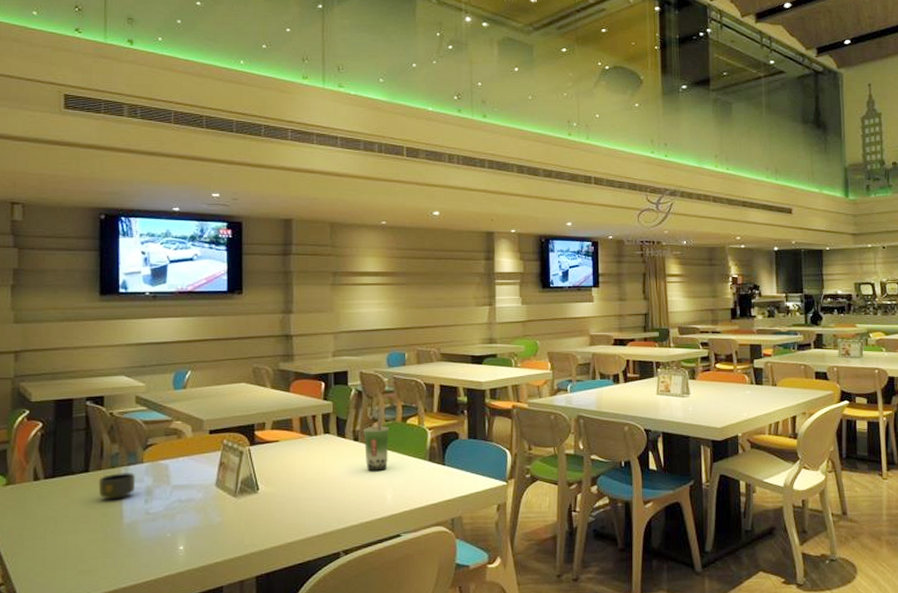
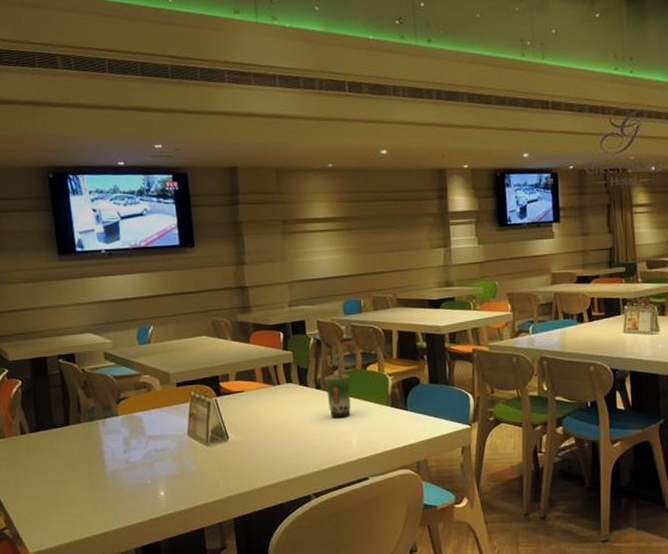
mug: present [98,471,135,500] -> none [79,424,113,451]

